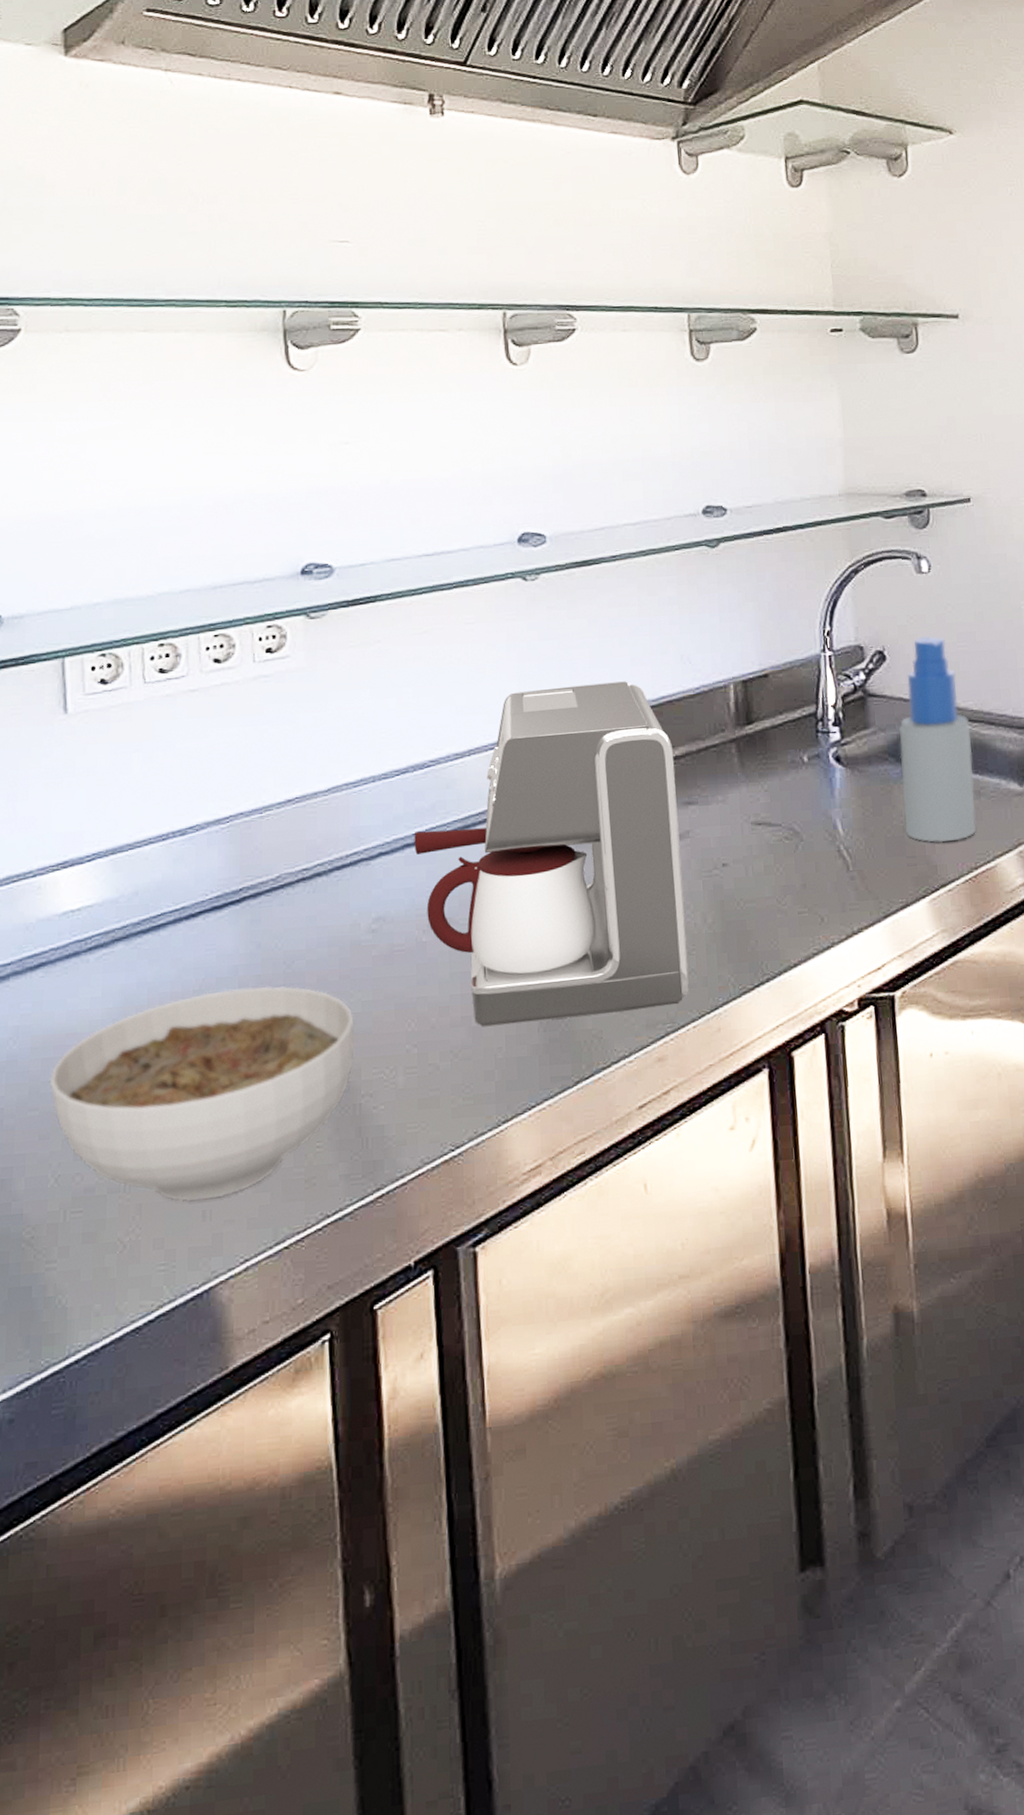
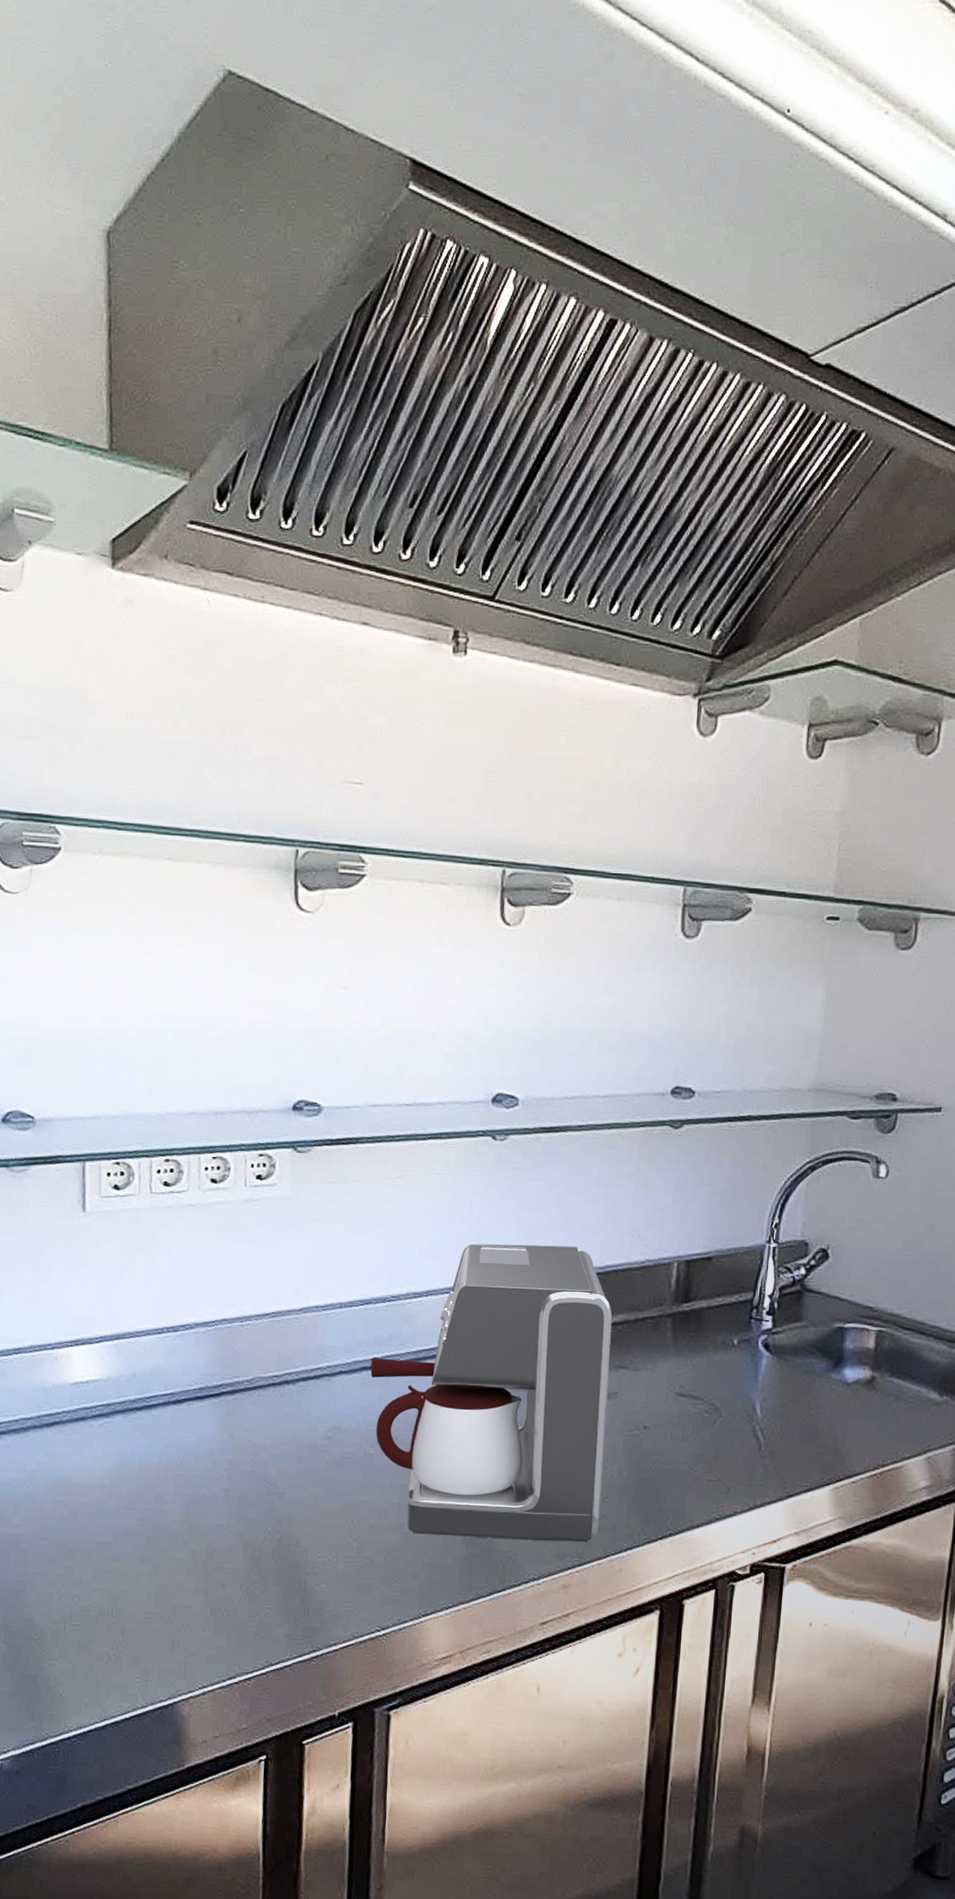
bowl: present [49,986,356,1202] -> none [57,1467,306,1634]
spray bottle: present [899,636,976,843] -> none [819,1241,901,1438]

